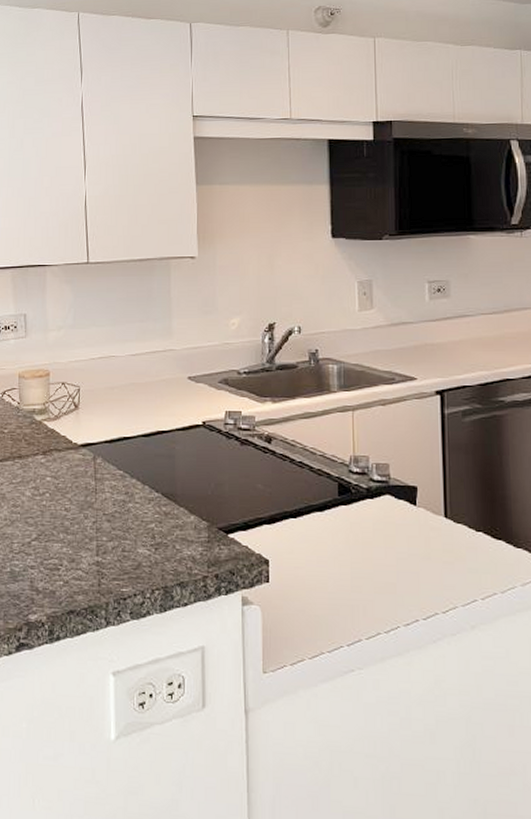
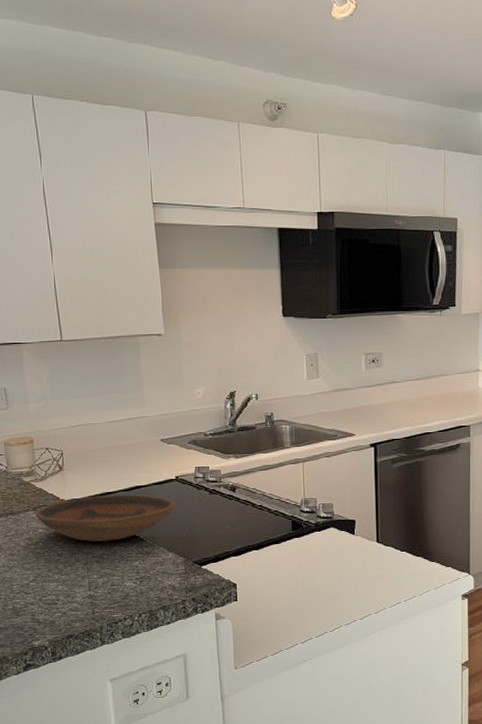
bowl: none [44,440,200,496] -> present [35,494,175,542]

